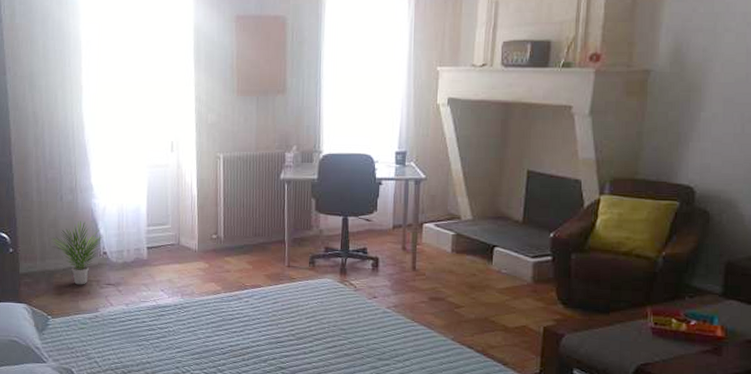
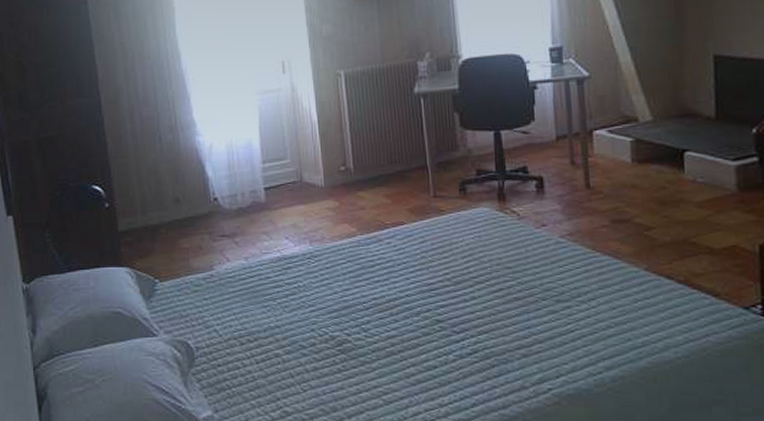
potted plant: present [51,220,104,285] -> none [152,163,212,240]

